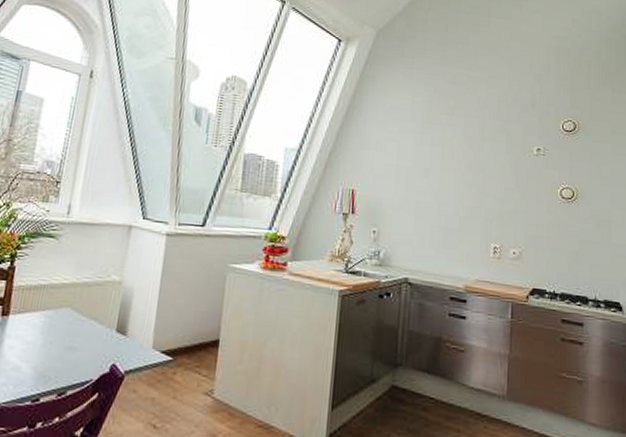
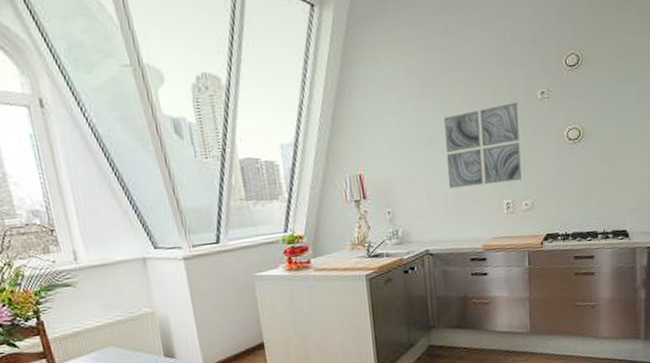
wall art: none [437,152,515,227] -> present [443,103,523,189]

